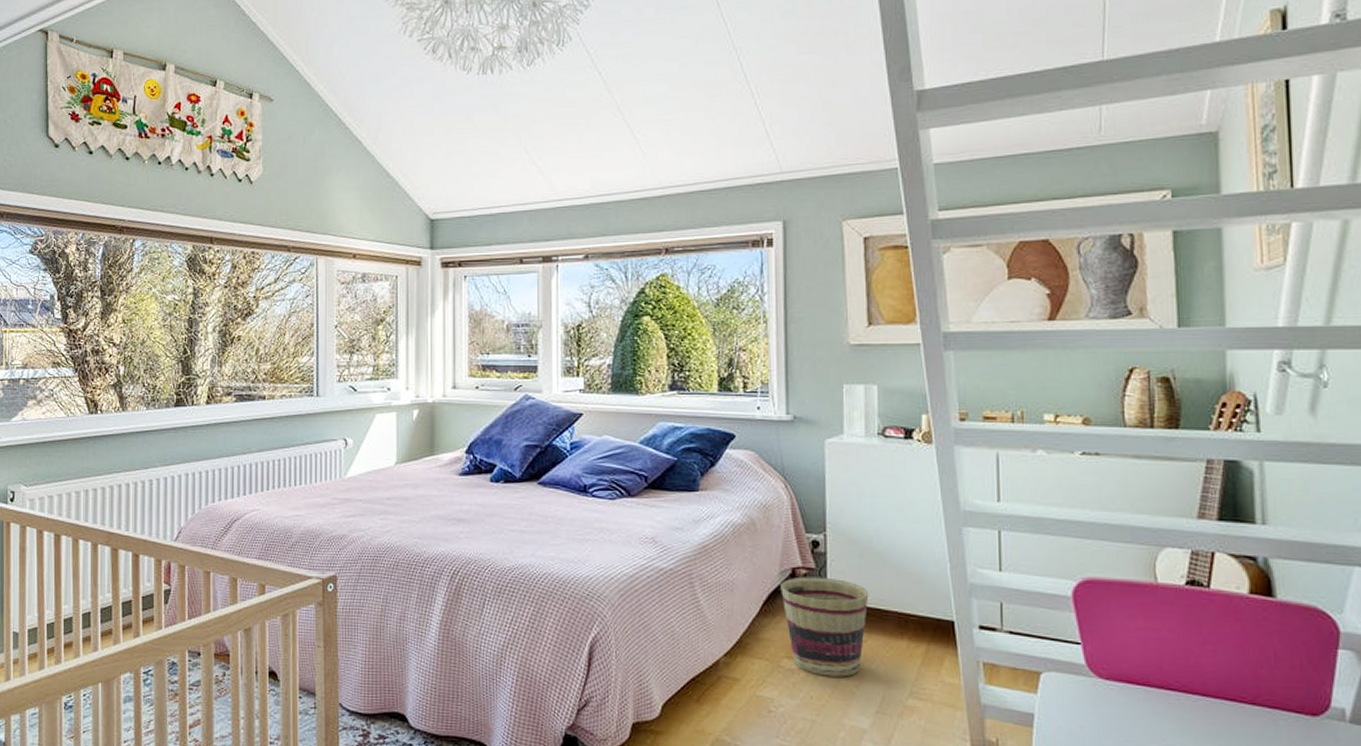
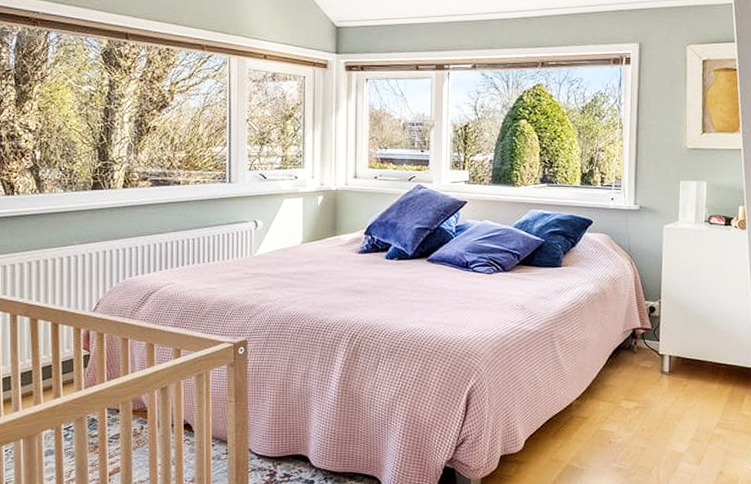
basket: present [781,577,869,677] -> none [623,335,691,413]

